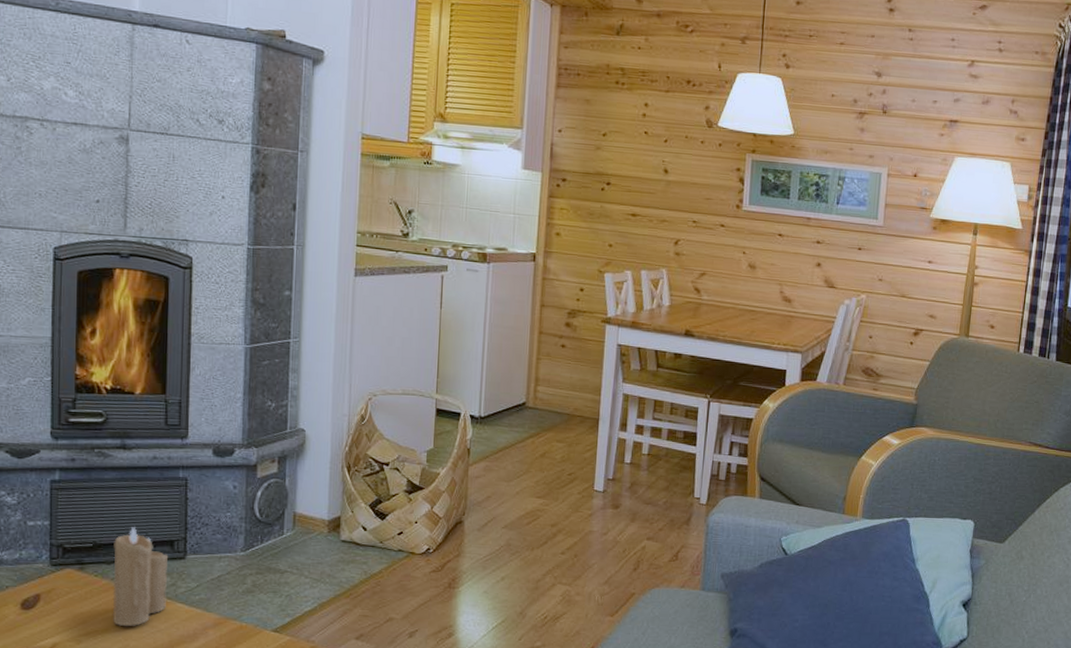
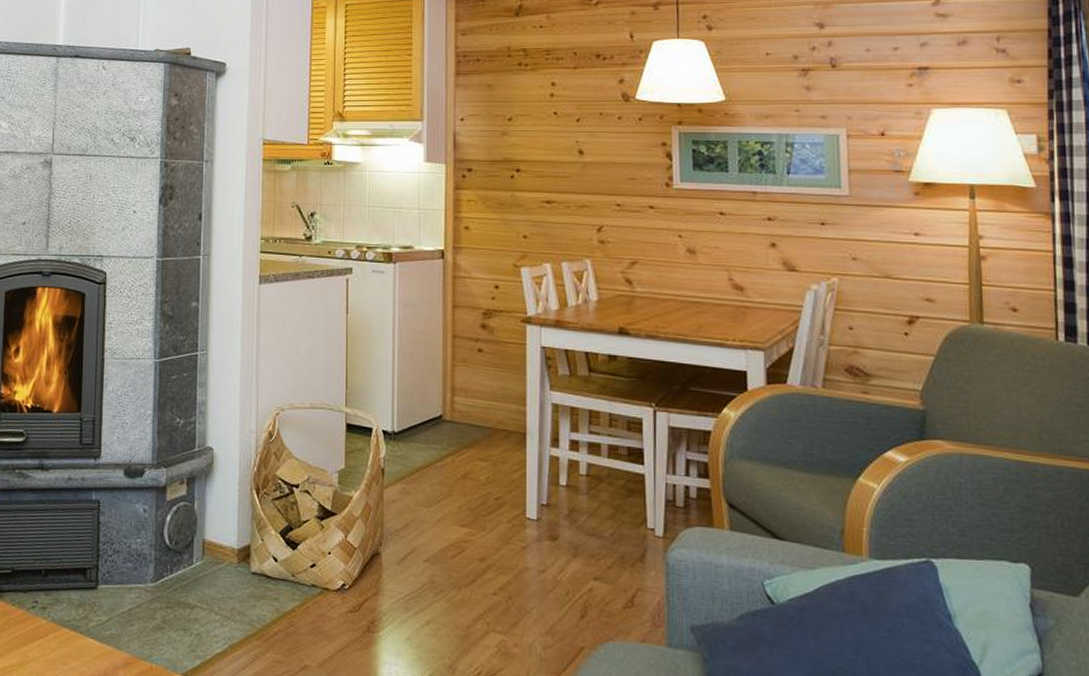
candle: present [112,527,169,627] -> none [28,553,81,663]

